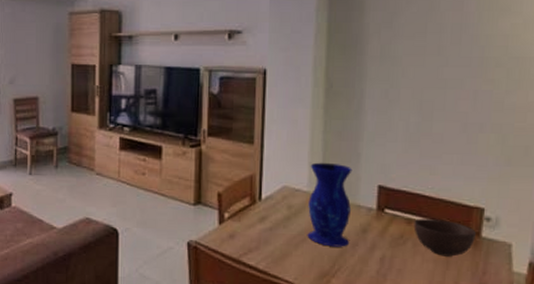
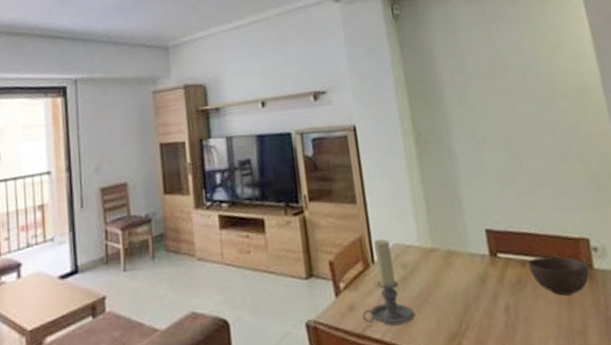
candle holder: none [241,180,292,257] -> present [362,239,415,326]
vase: present [307,162,352,247] -> none [416,212,471,304]

